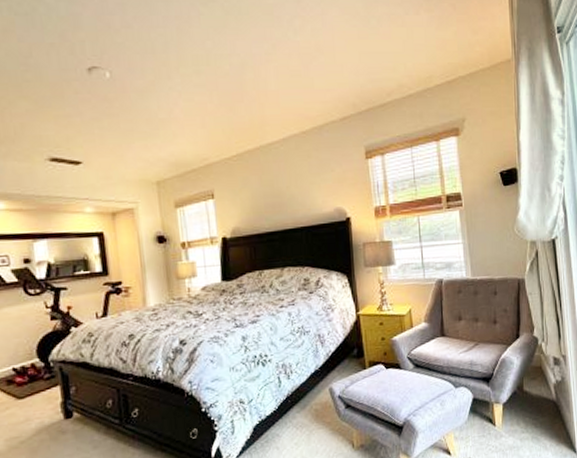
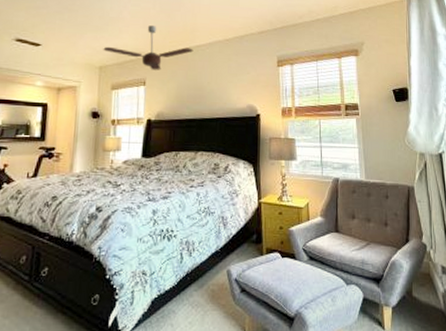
ceiling fan: none [157,124,266,179] -> present [103,25,194,70]

